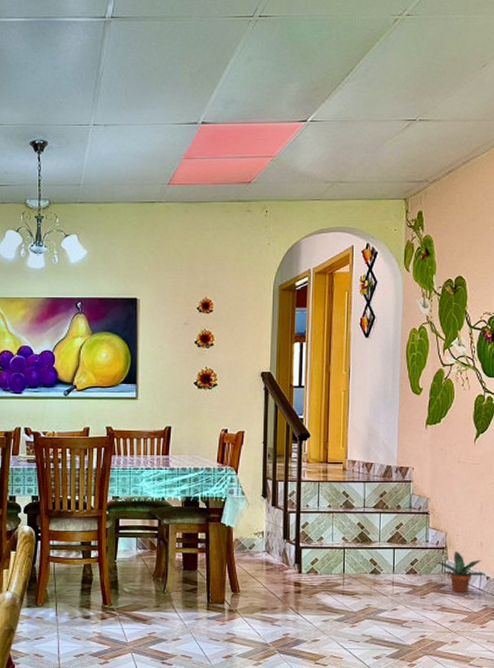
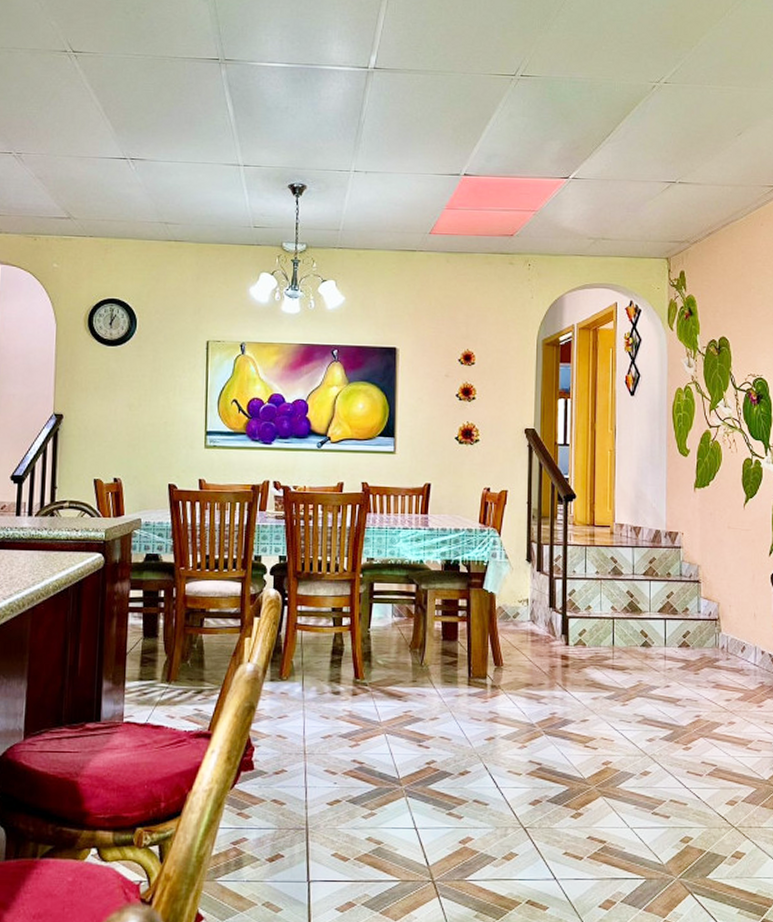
potted plant: present [437,551,487,593] -> none [710,622,762,669]

